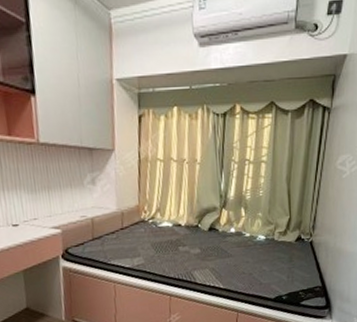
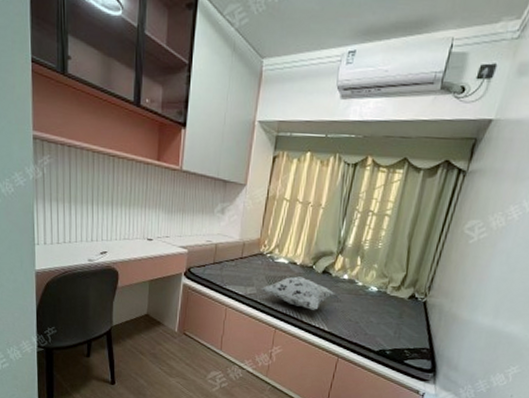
decorative pillow: none [148,238,225,270] -> present [261,276,335,310]

